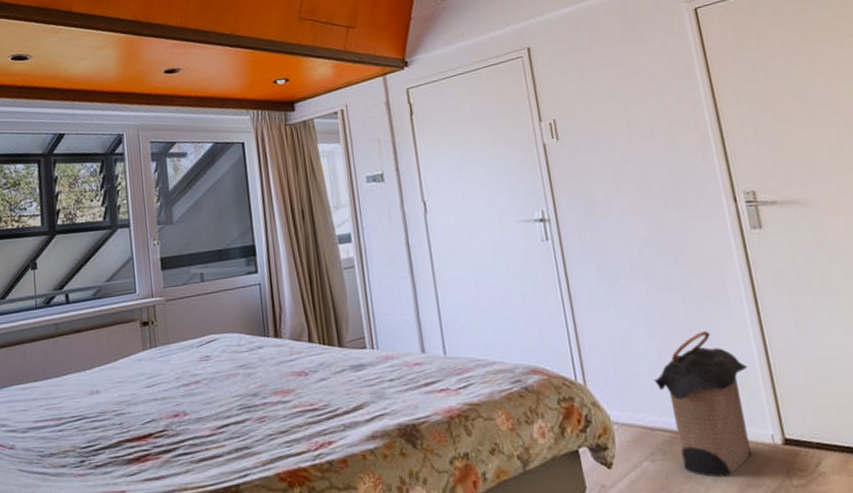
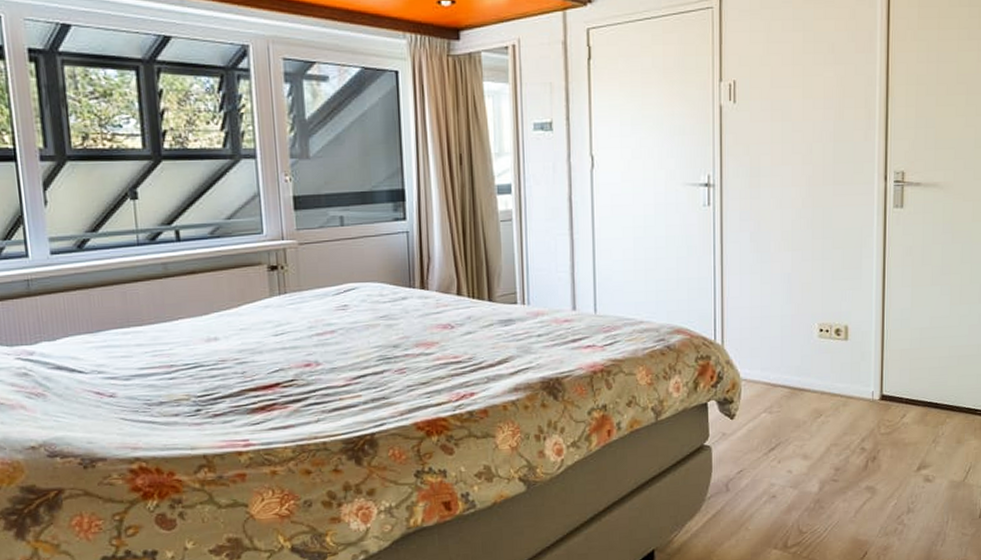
laundry hamper: present [653,330,751,478] -> none [783,299,865,427]

